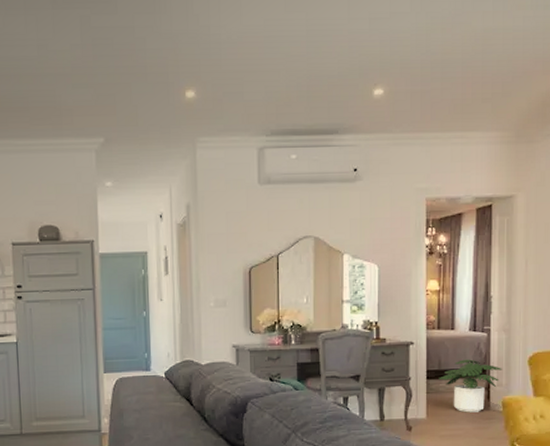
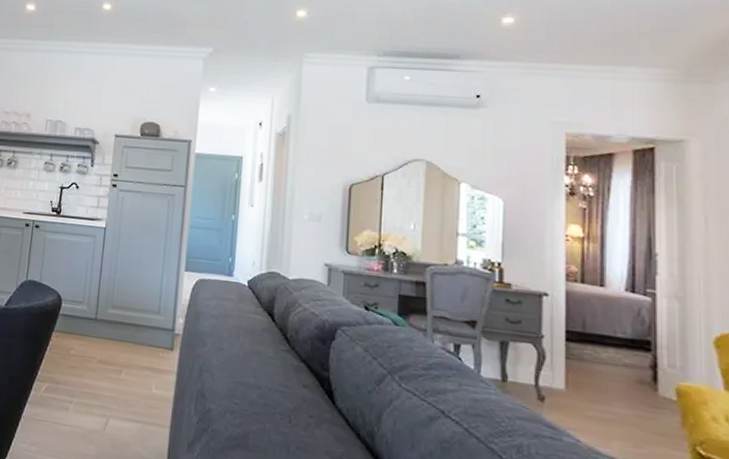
potted plant: present [439,359,503,413] -> none [582,325,676,396]

